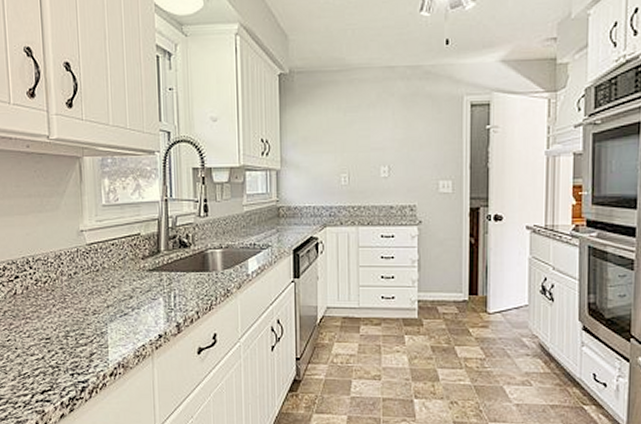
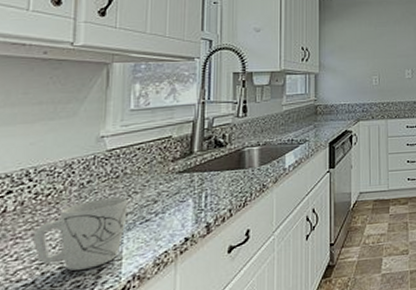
mug: none [39,290,109,352] -> present [33,197,128,271]

